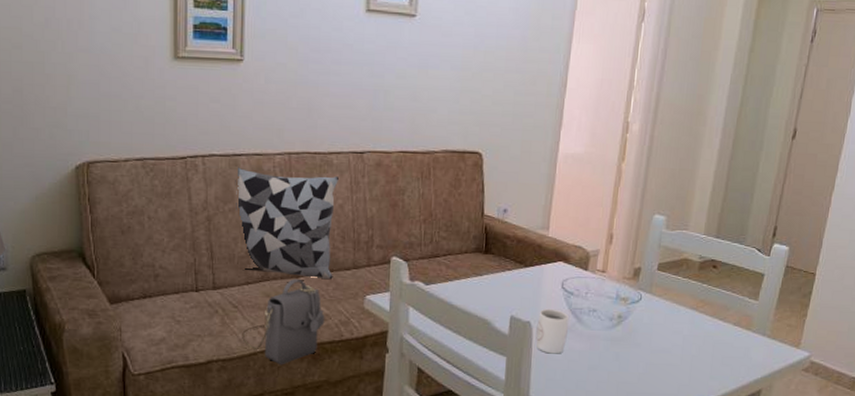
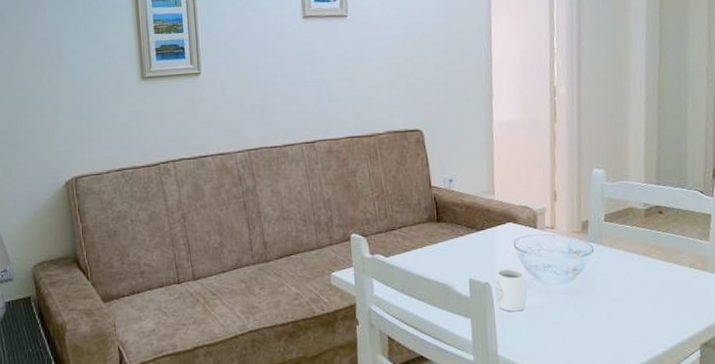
pillow: present [235,165,338,280] -> none [202,166,300,261]
handbag: present [242,278,325,365] -> none [223,263,297,346]

